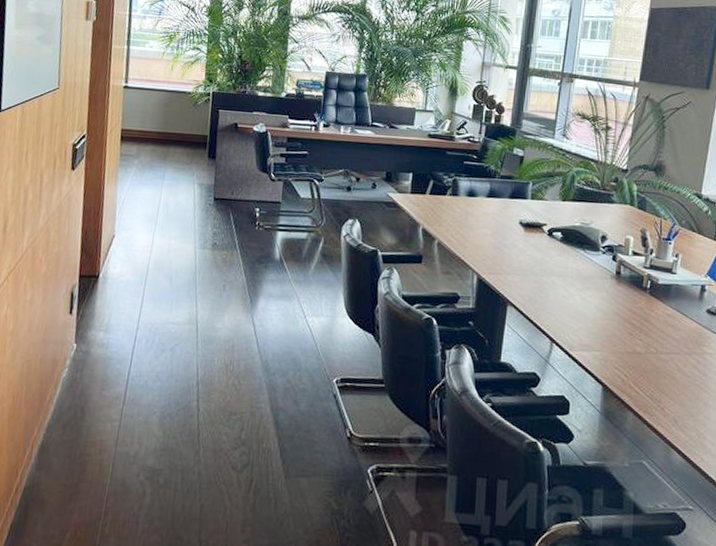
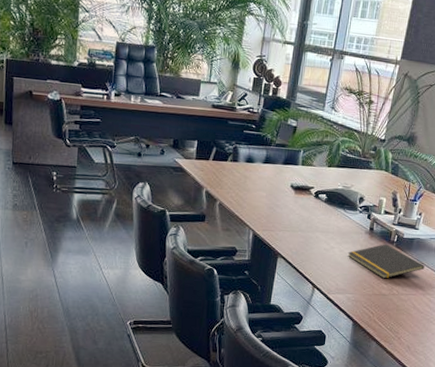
notepad: none [591,291,688,334] -> present [347,244,425,279]

